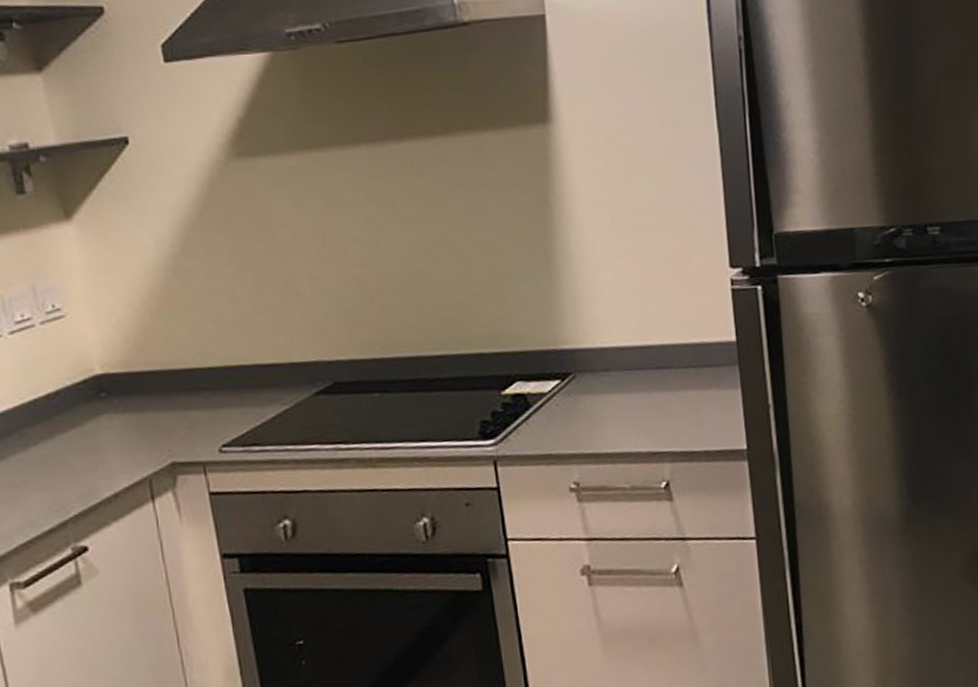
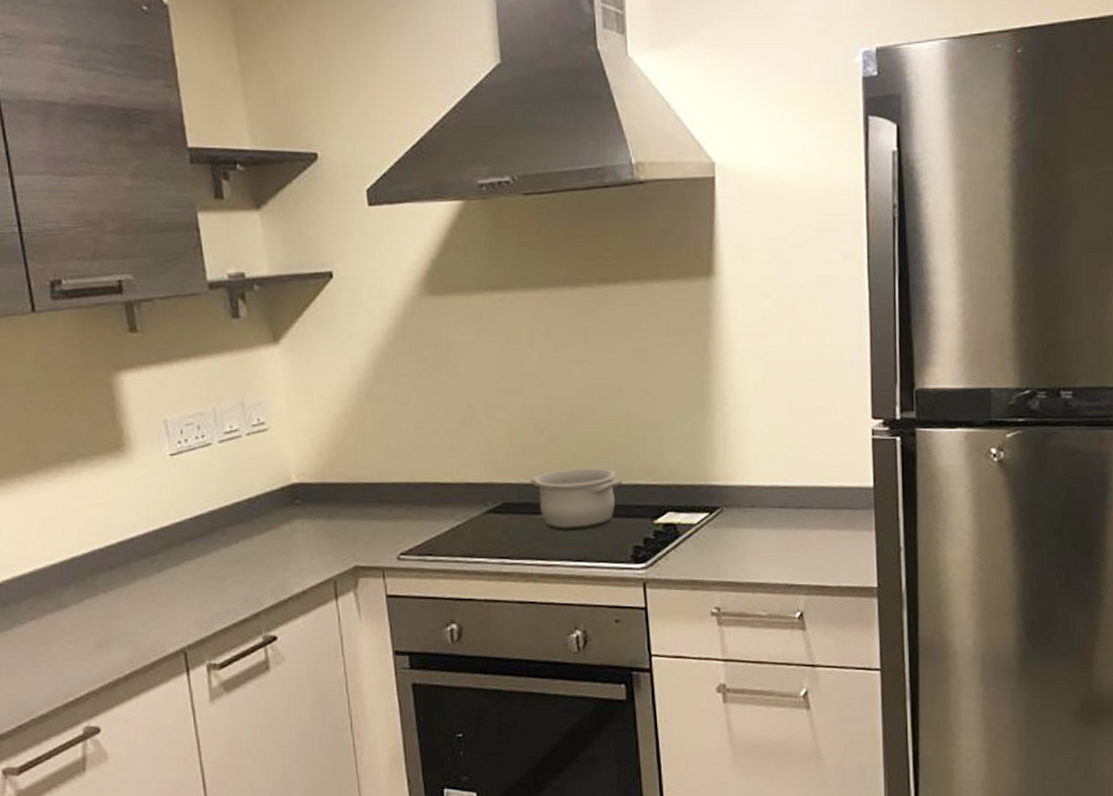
cooking pot: none [362,337,464,409] -> present [530,467,622,531]

